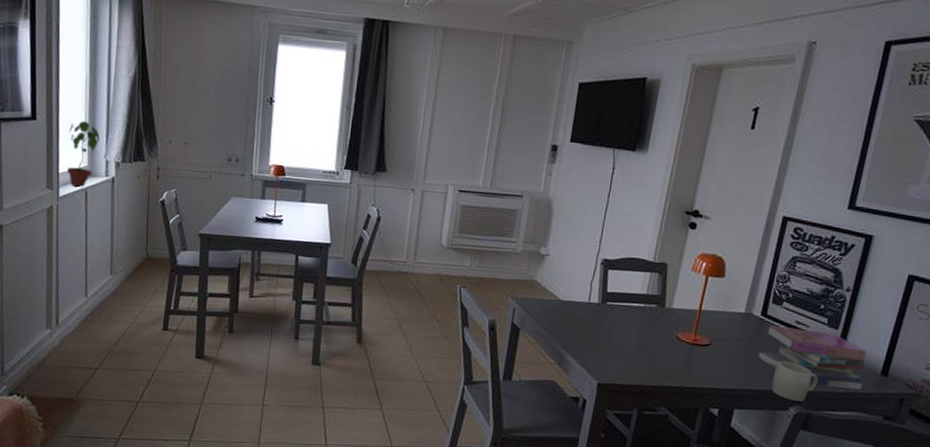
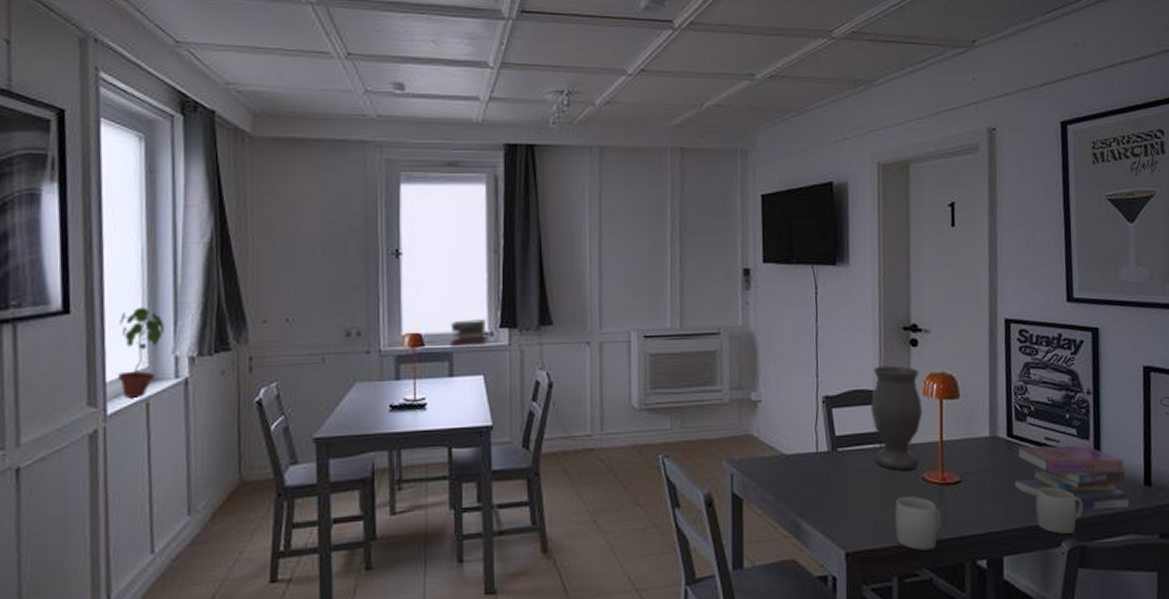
books: none [305,159,335,182] -> present [450,319,489,347]
vase: none [637,241,693,329] -> present [870,365,923,471]
mug: none [643,348,687,393] -> present [894,496,942,551]

